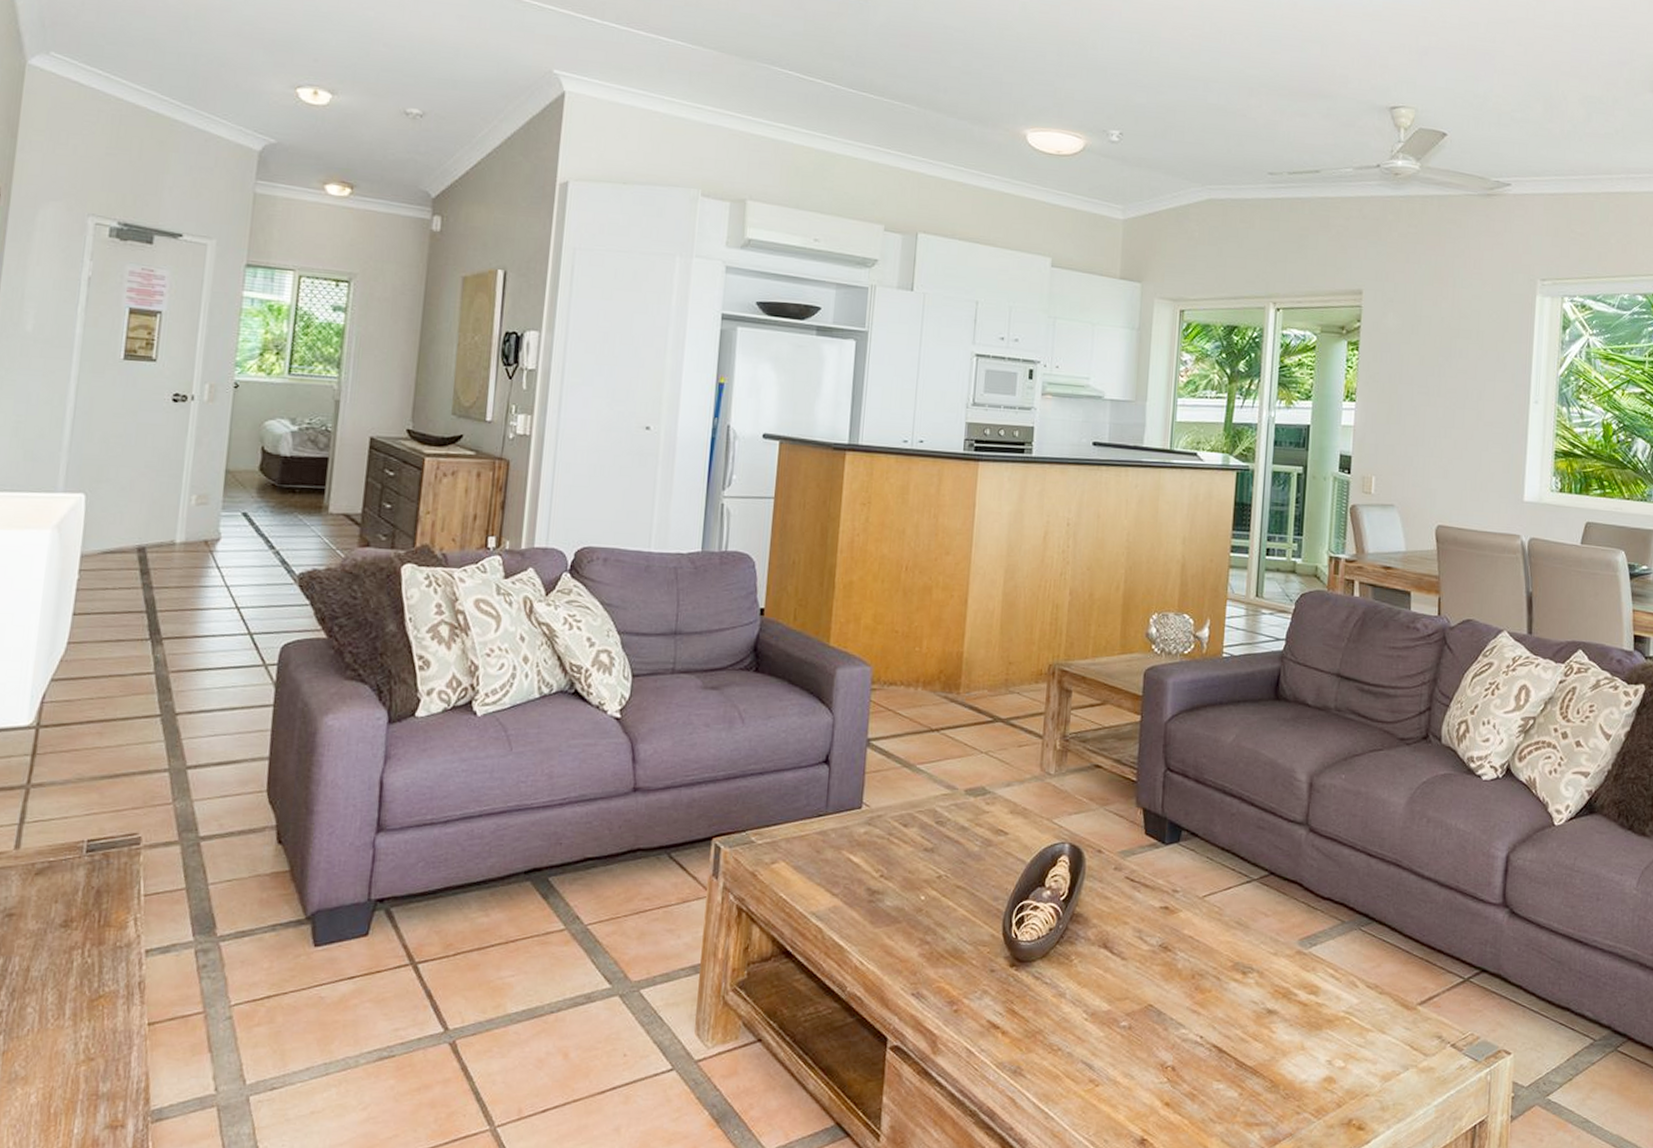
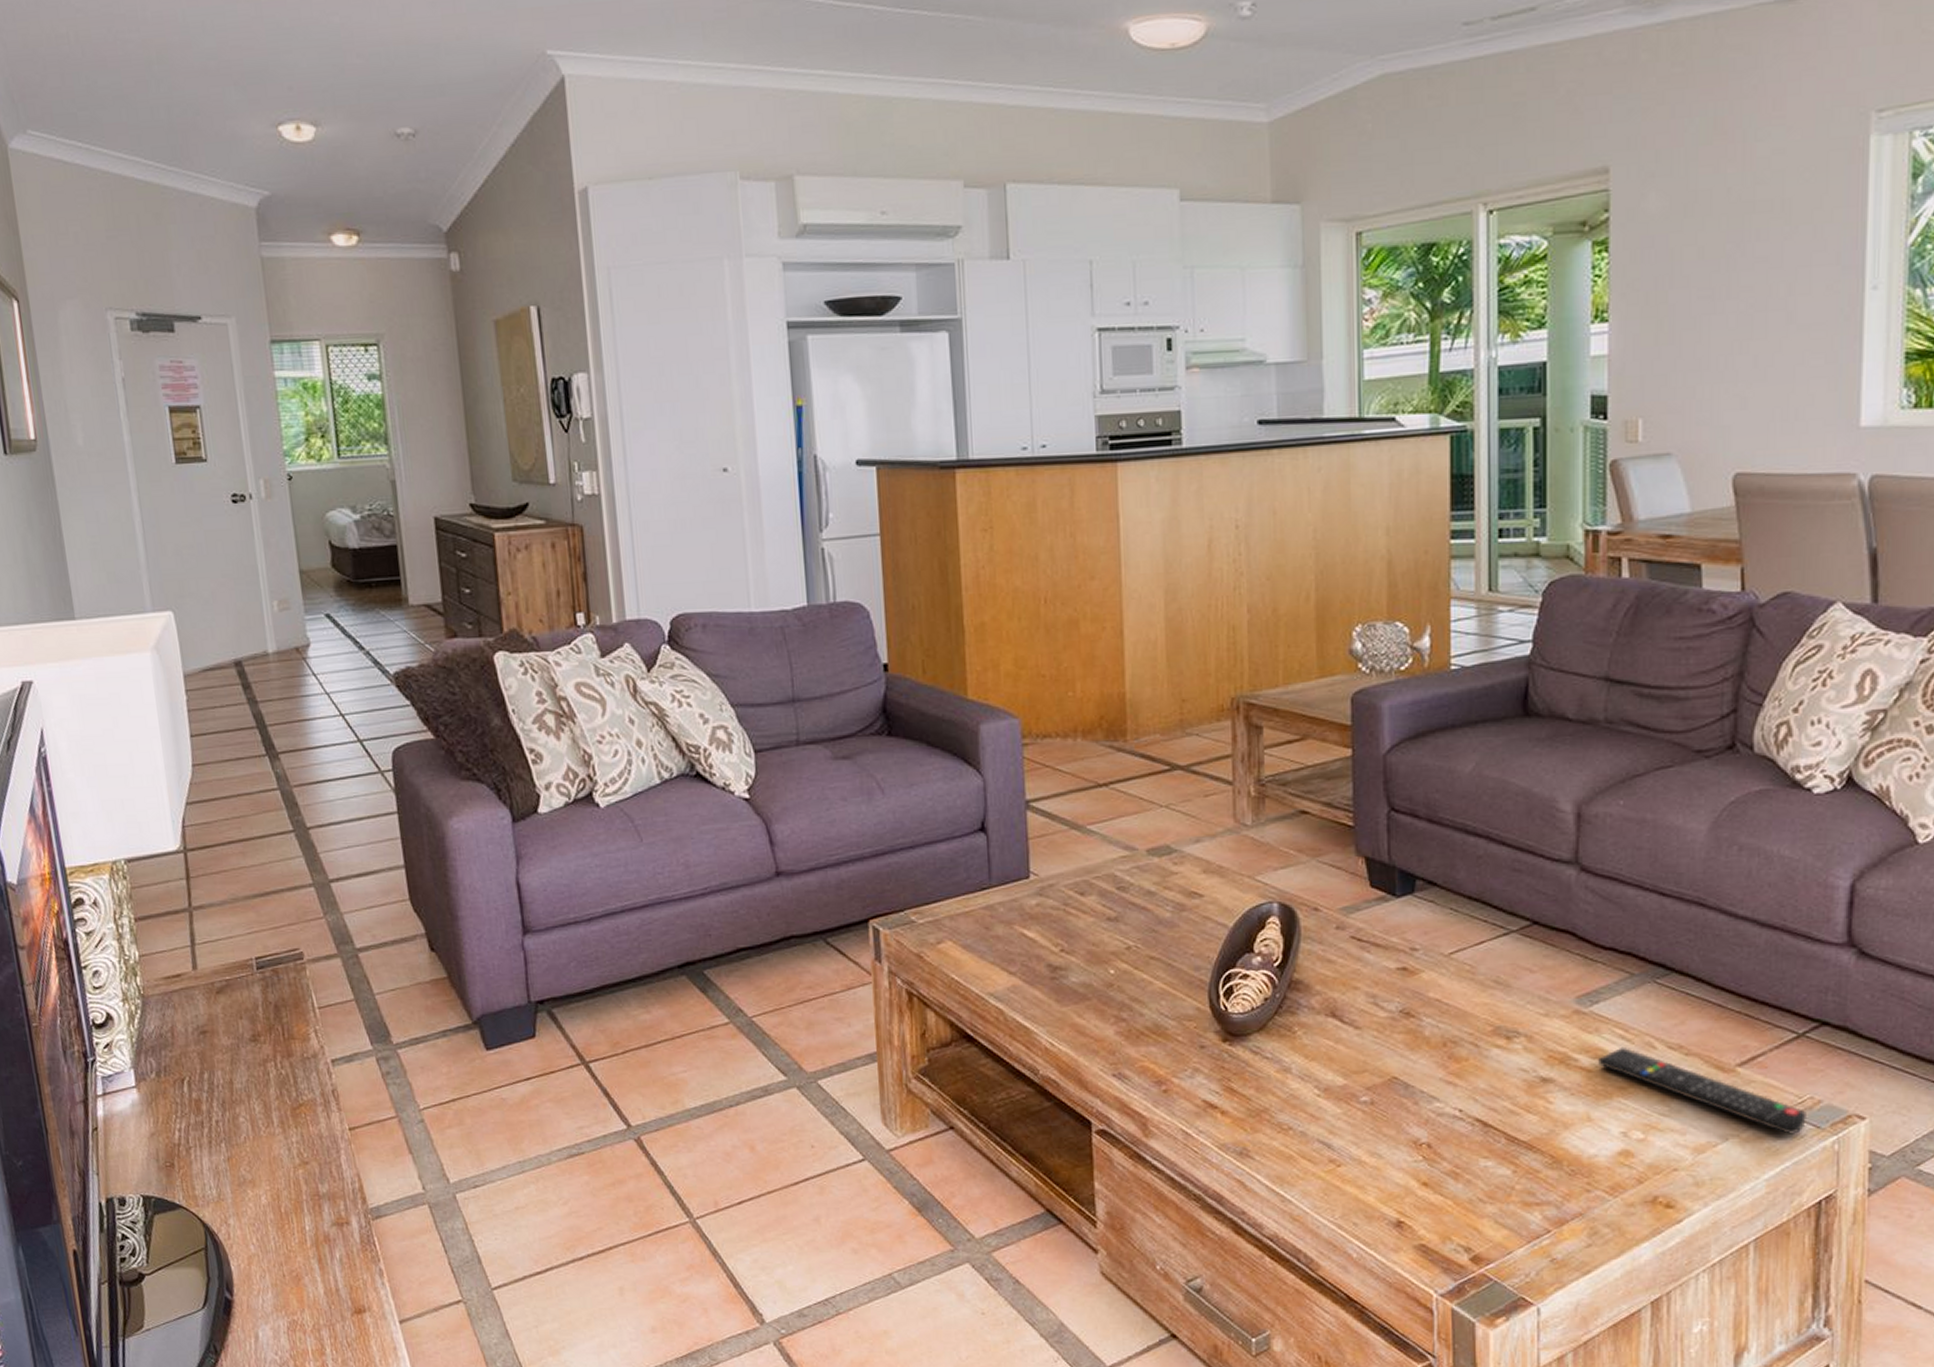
remote control: none [1312,984,1469,1066] -> present [1597,1046,1808,1134]

